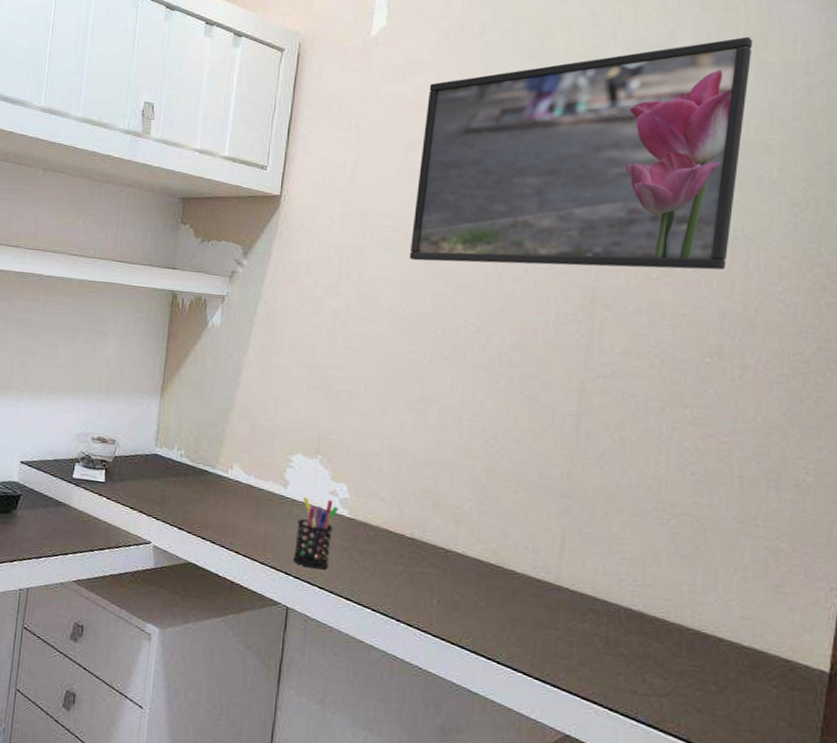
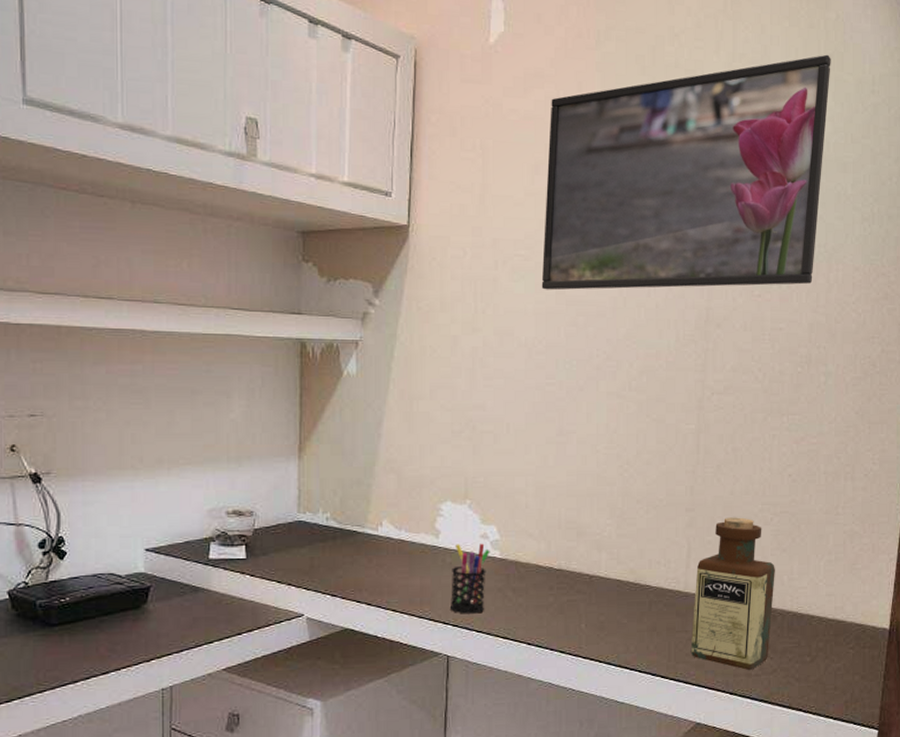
bottle: none [561,510,672,688] -> present [690,517,775,671]

